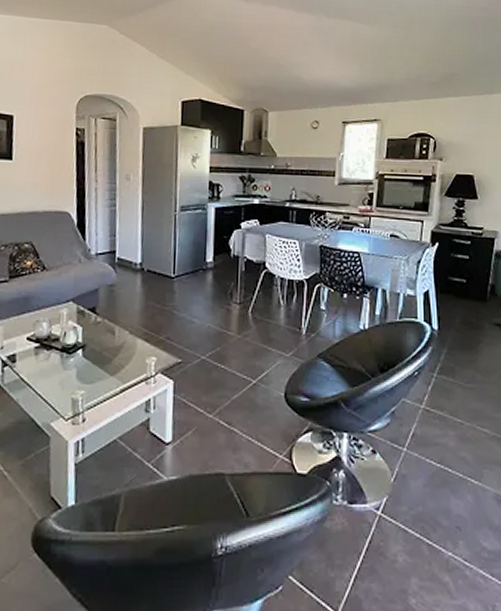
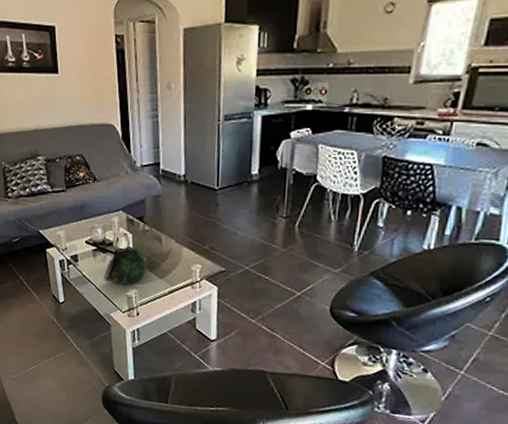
decorative bowl: none [45,344,99,386] -> present [104,249,148,285]

